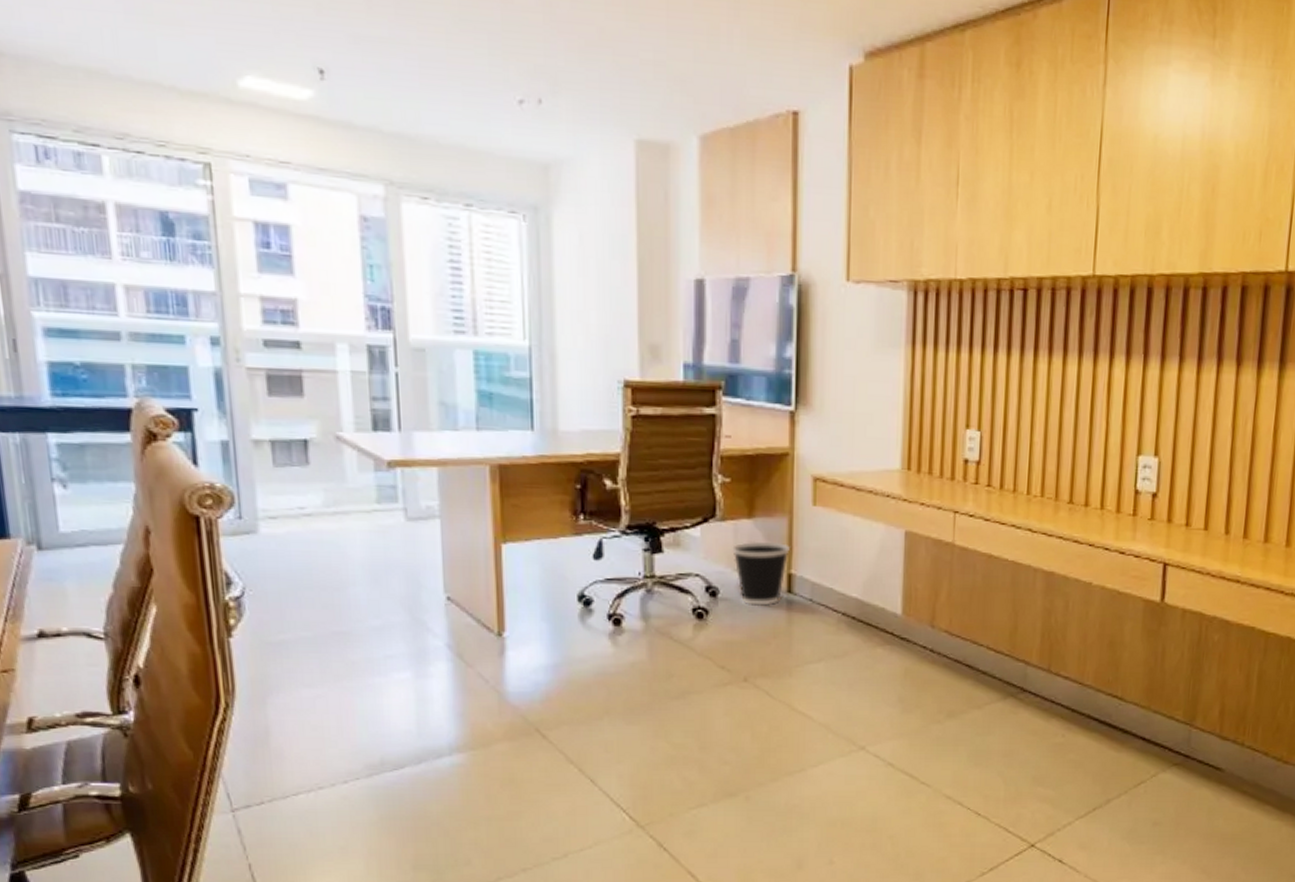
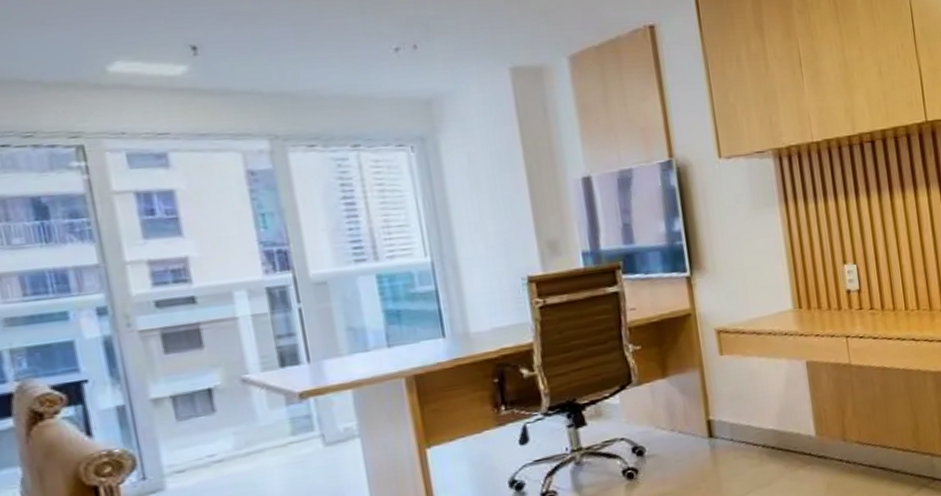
wastebasket: present [731,541,790,606] -> none [650,394,705,457]

